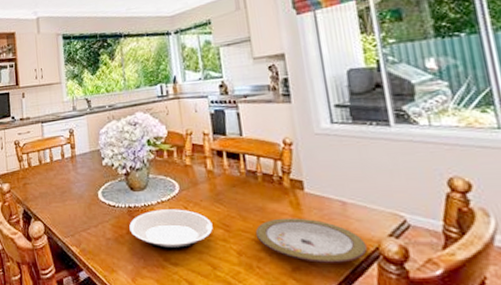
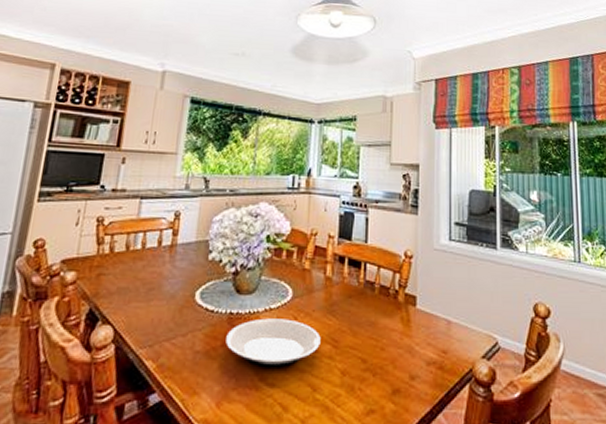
plate: present [255,218,367,263] -> none [363,335,462,385]

